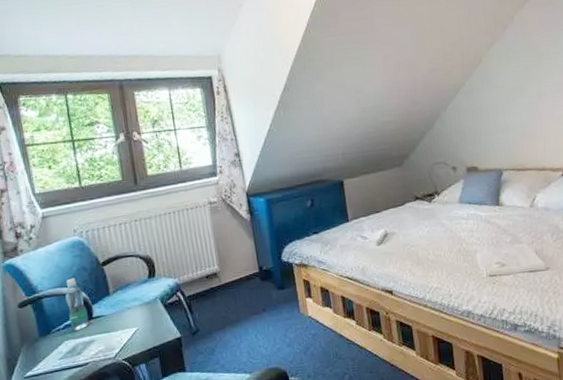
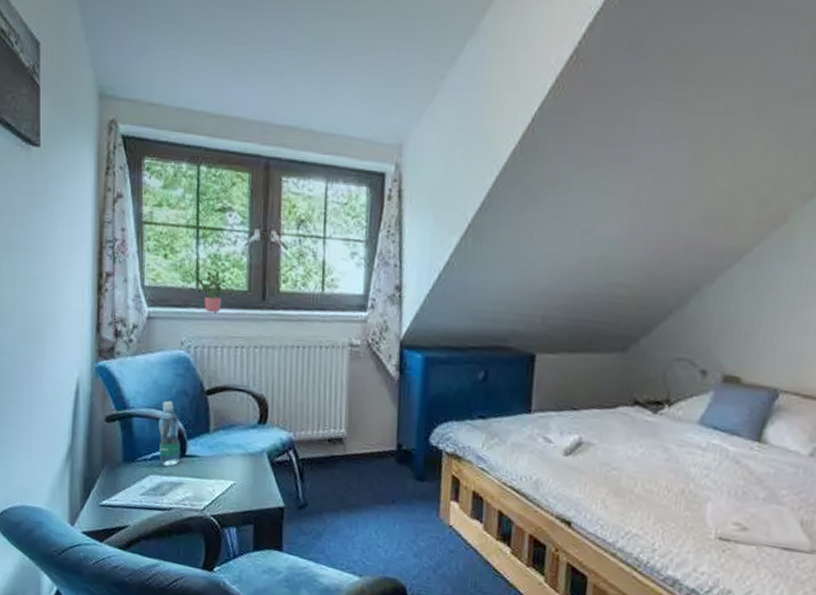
potted plant: none [77,170,112,203] -> present [194,270,236,313]

